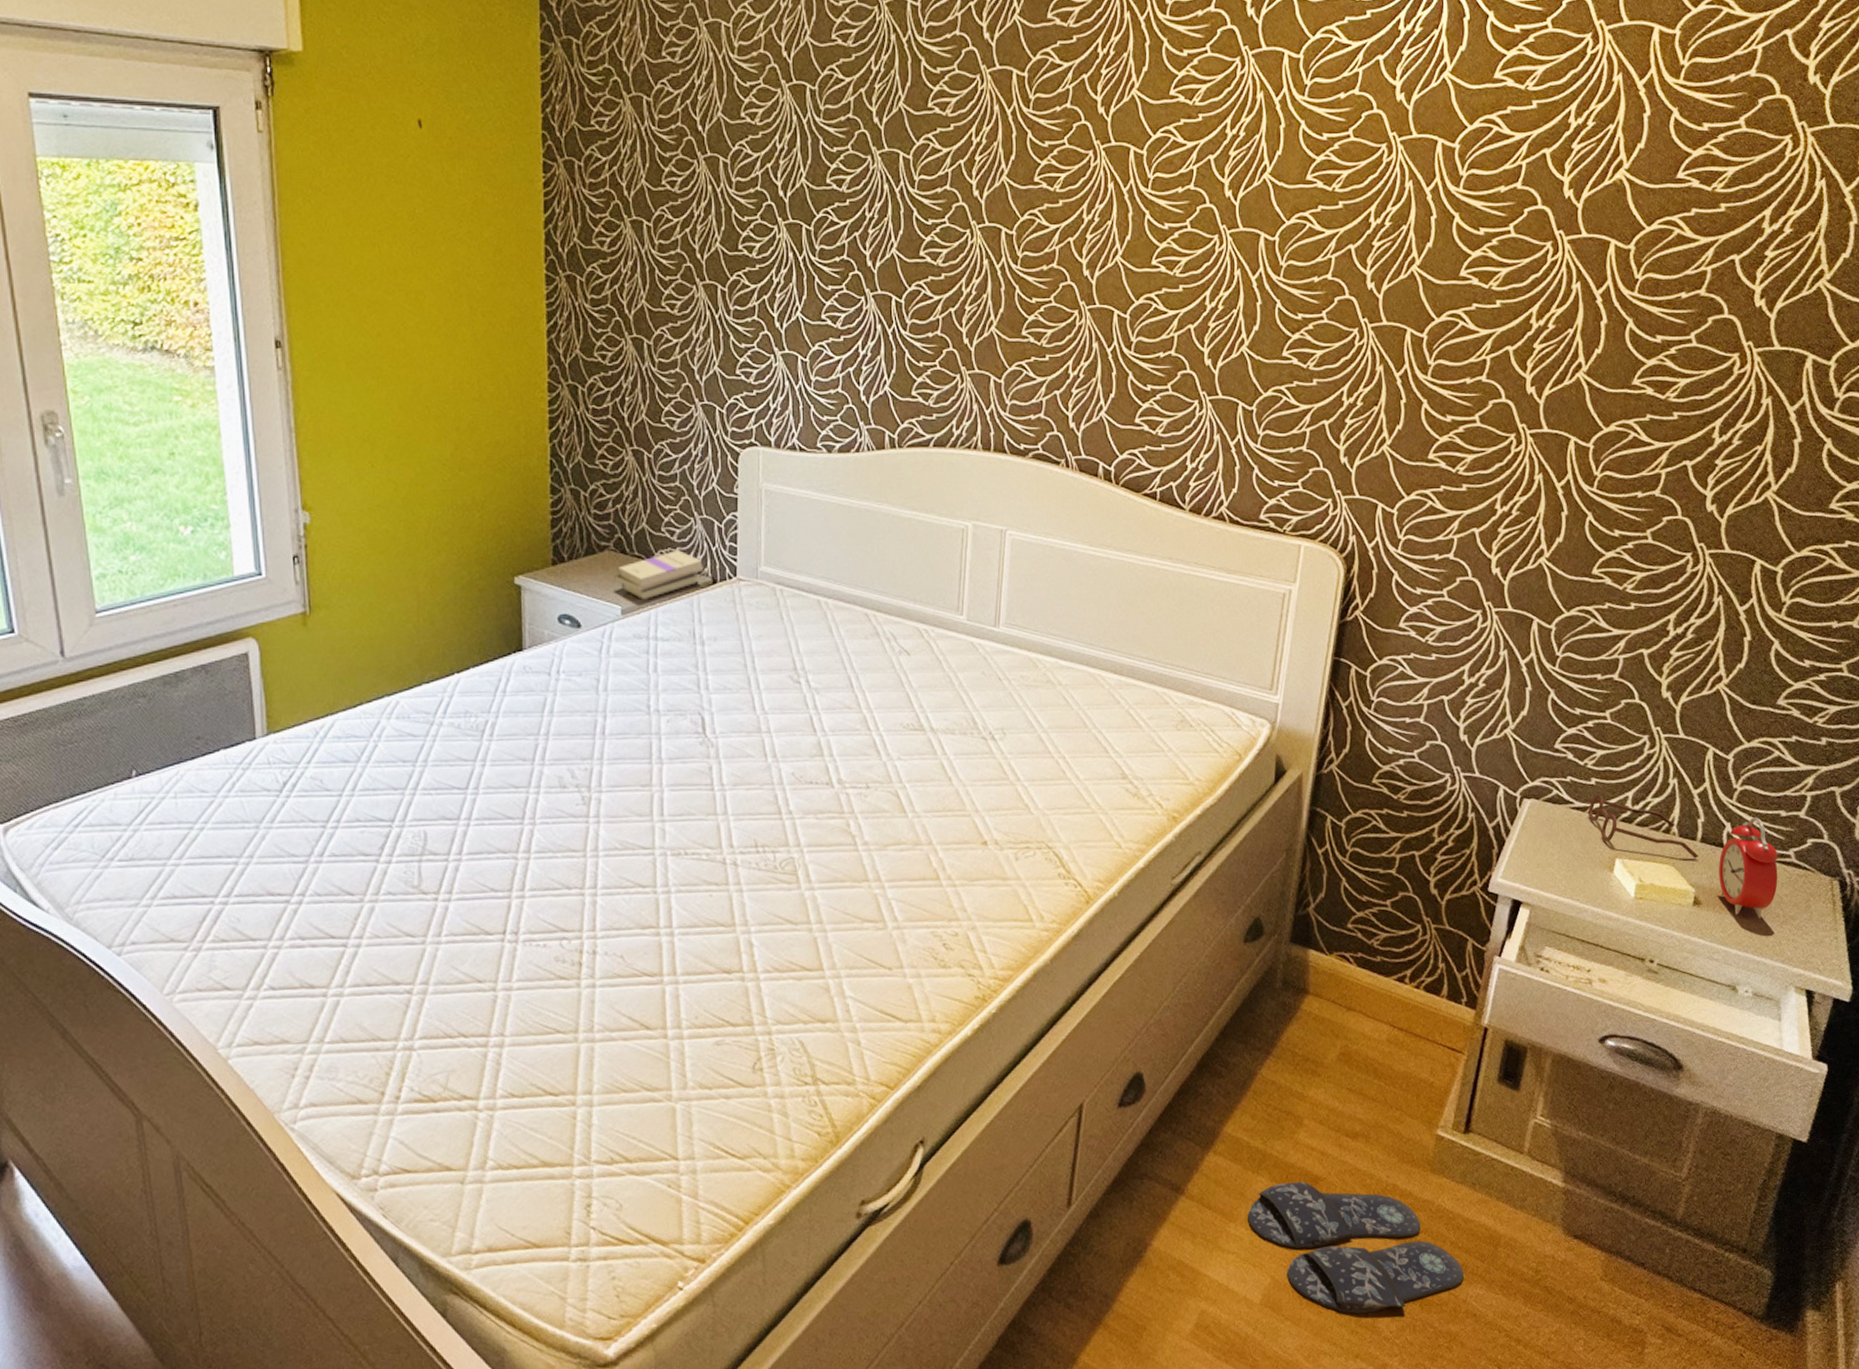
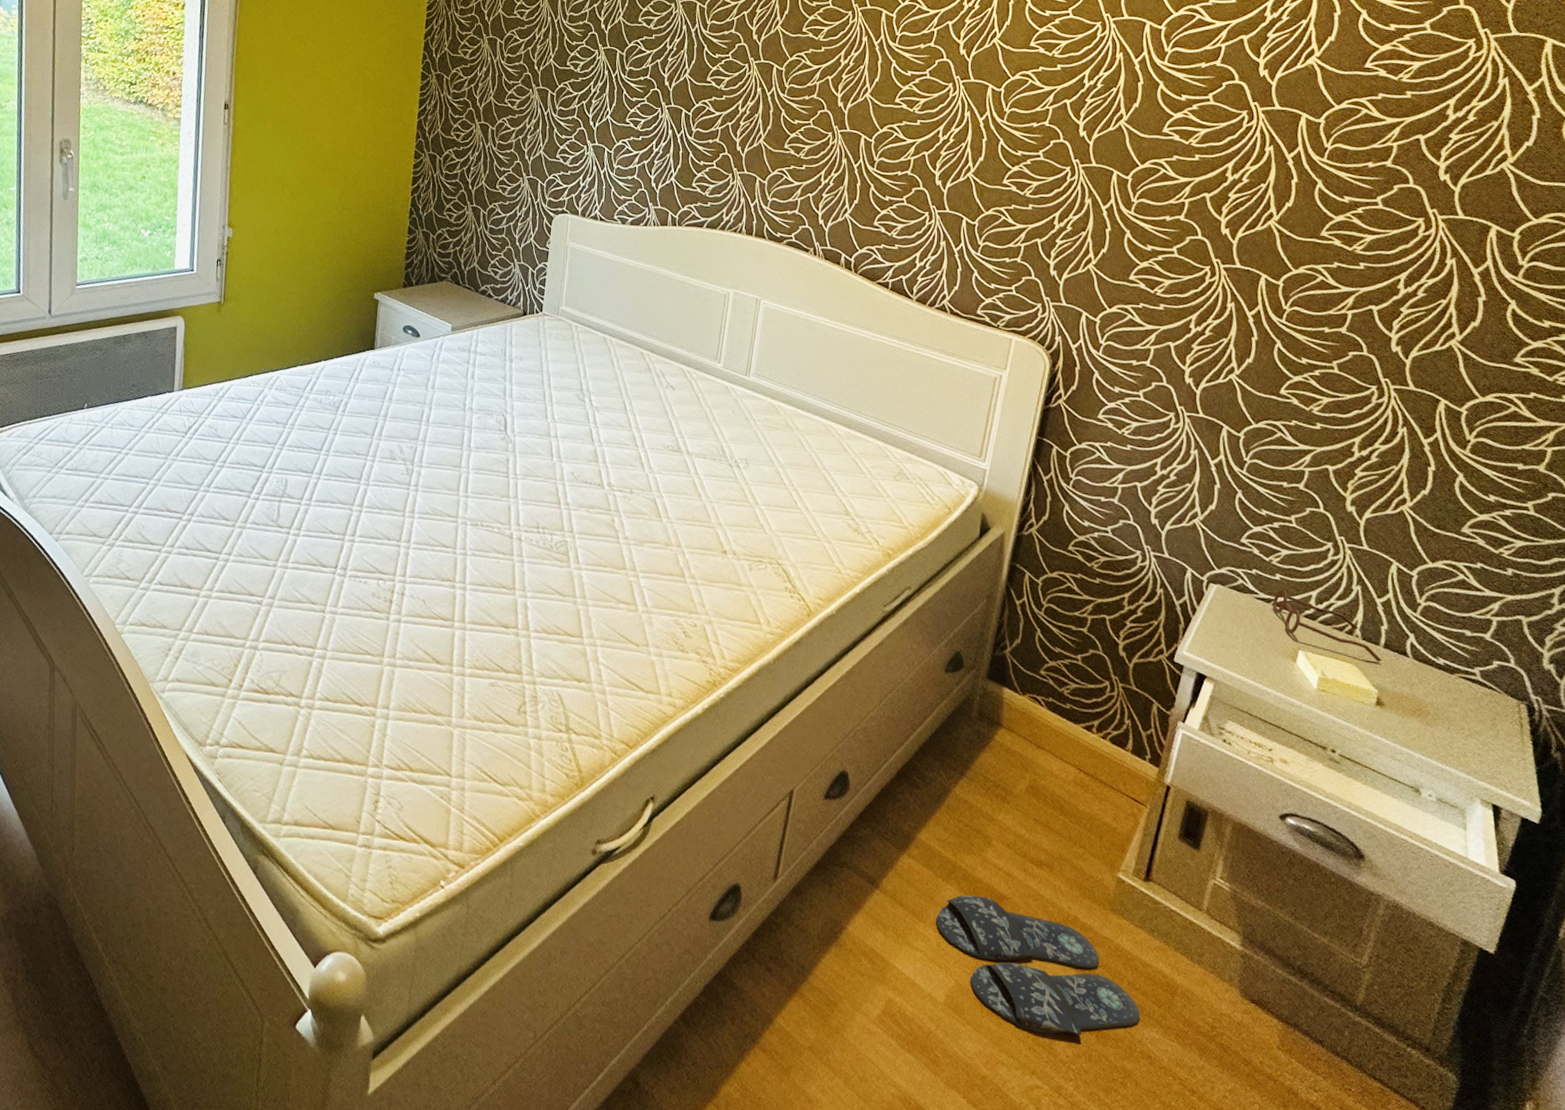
books: present [614,550,703,601] -> none [449,286,517,323]
alarm clock: present [1719,817,1778,920] -> none [1402,632,1463,729]

